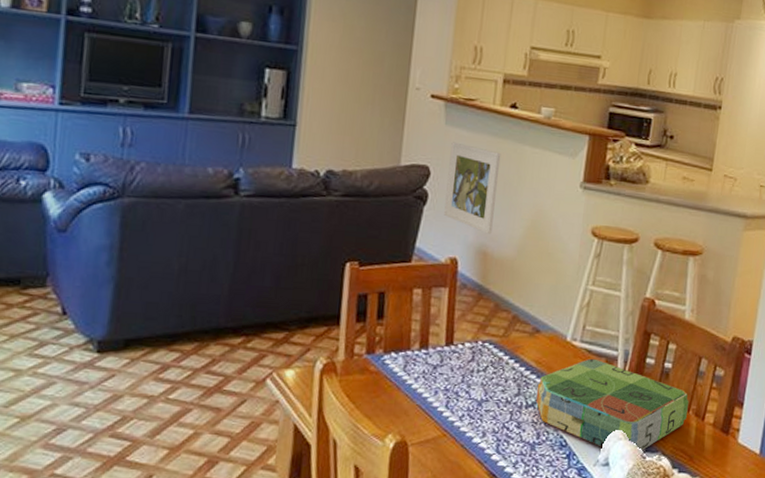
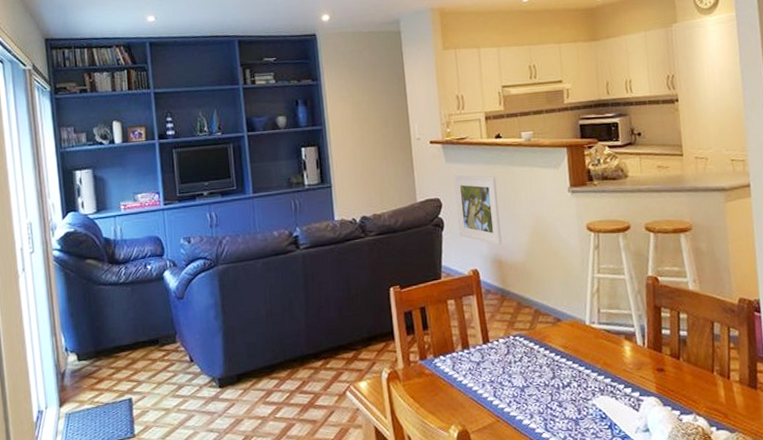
board game: present [535,358,689,451] -> none [568,336,713,416]

